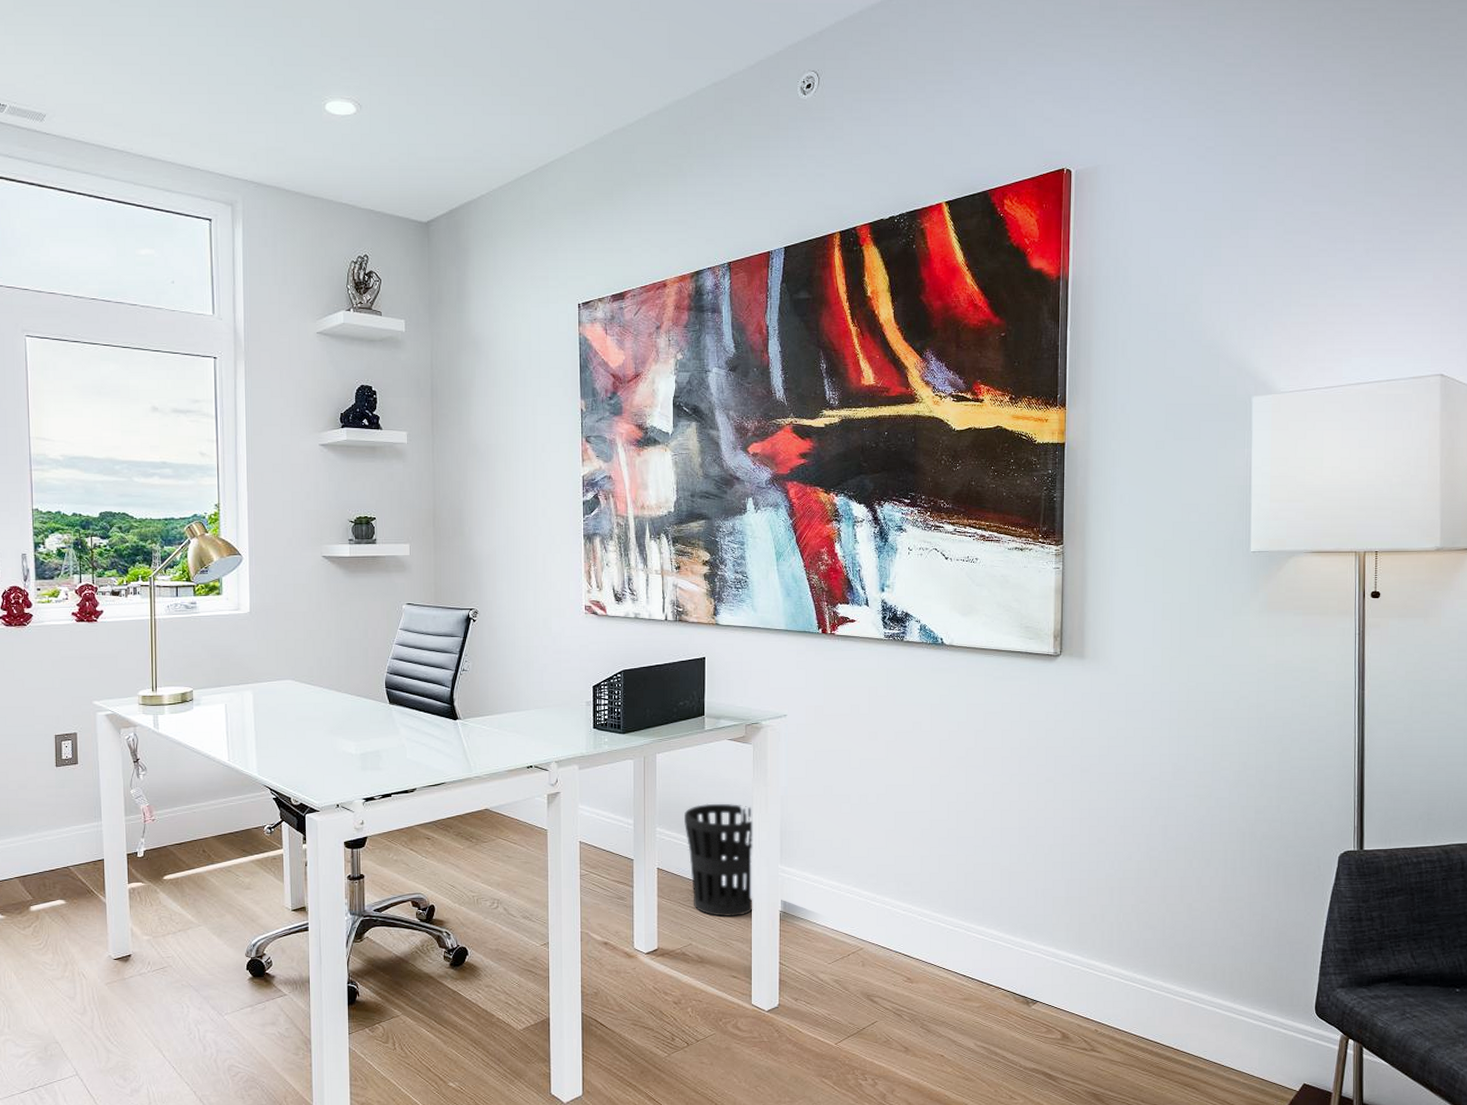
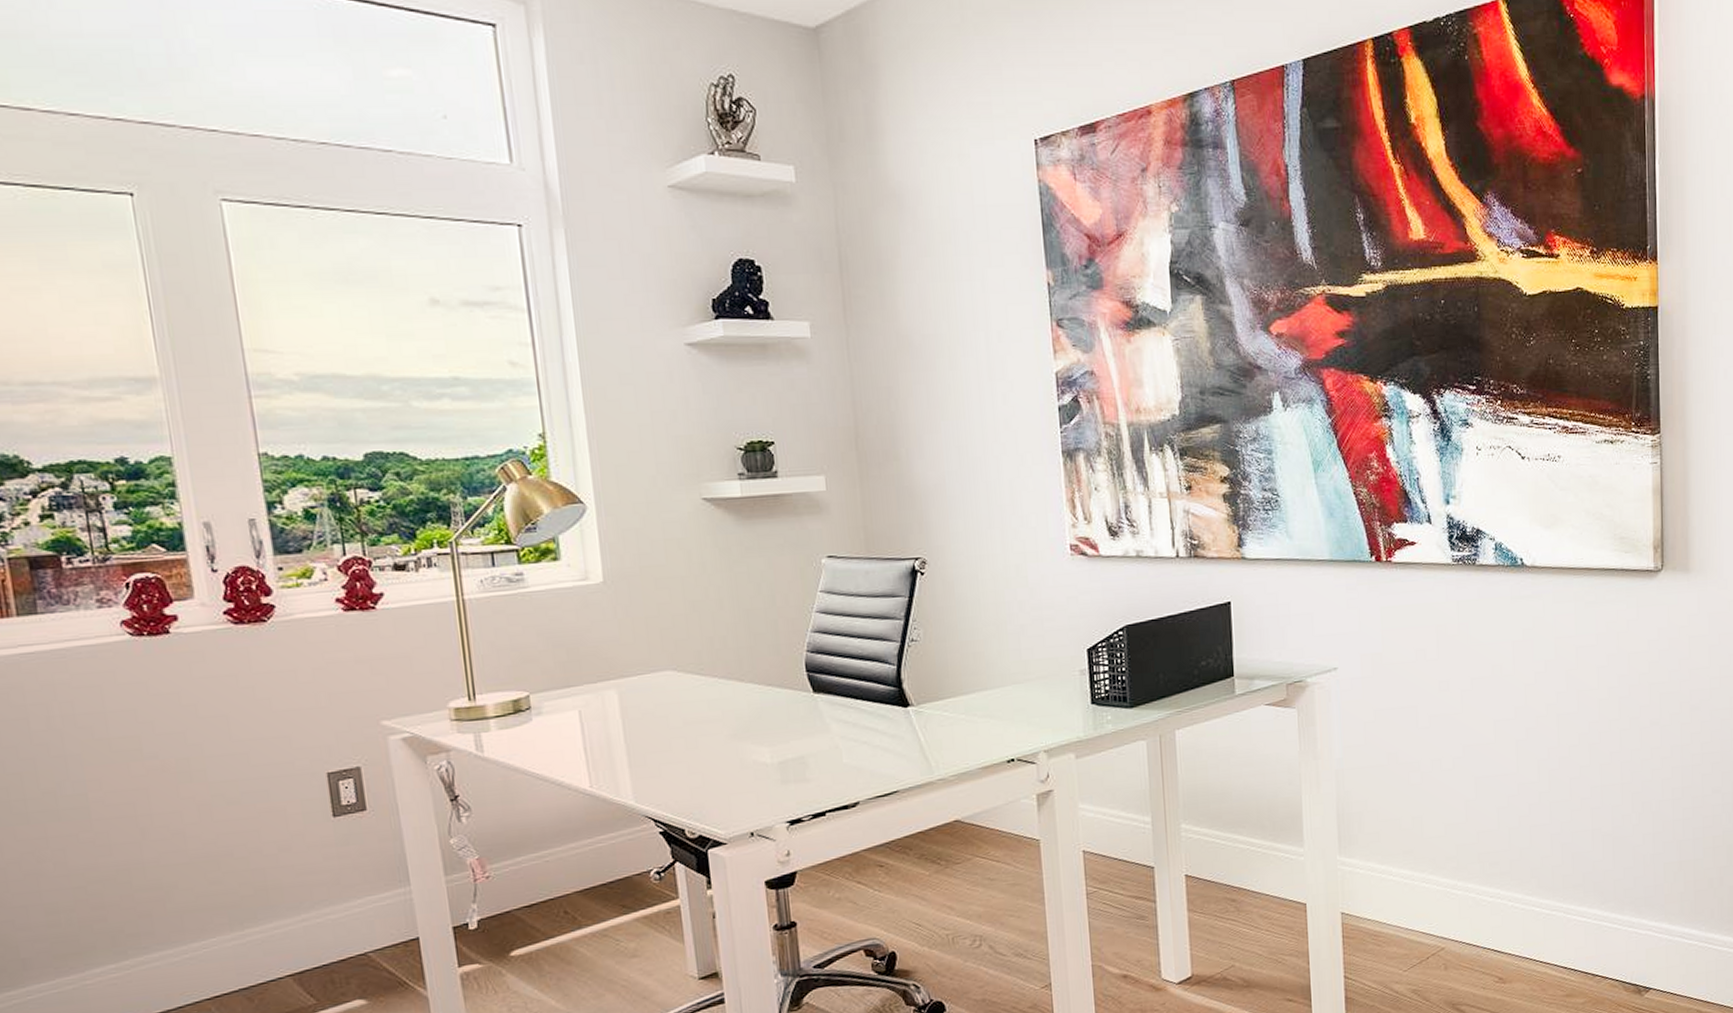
wastebasket: present [684,803,754,917] -> none [1216,785,1310,928]

